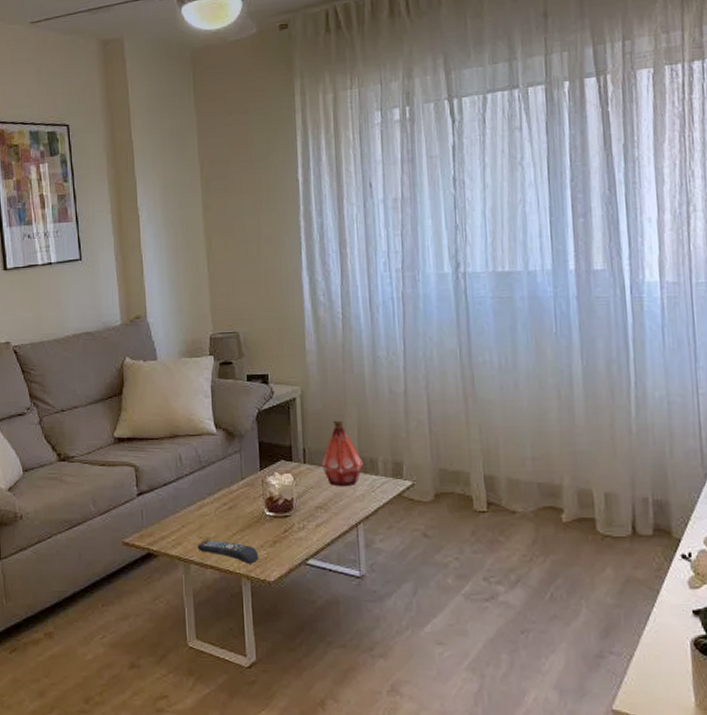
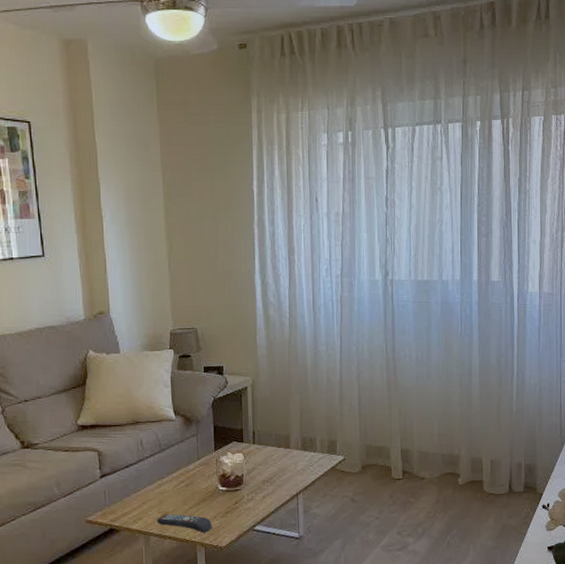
bottle: present [320,420,363,487] -> none [268,406,304,463]

